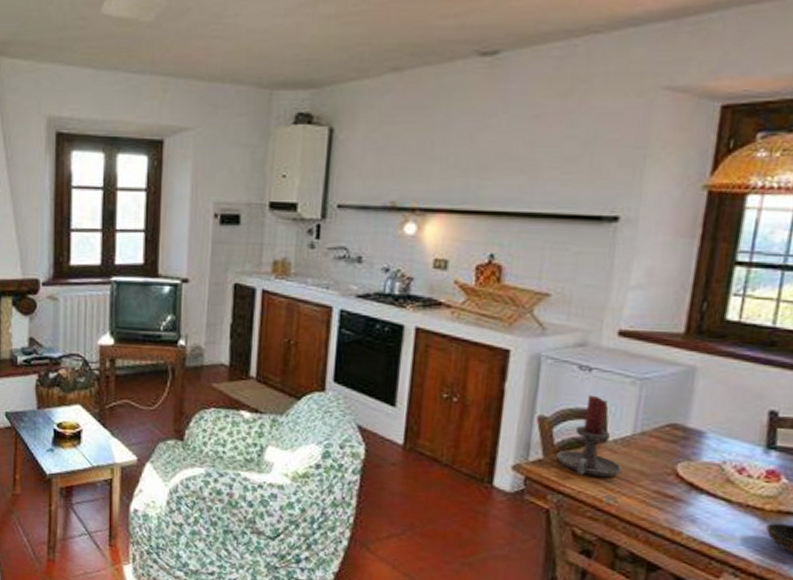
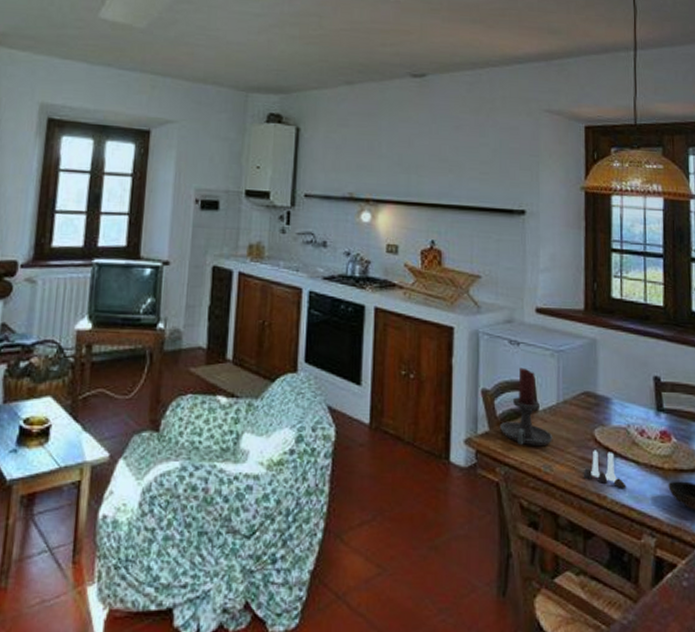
salt and pepper shaker set: none [654,485,710,526] -> present [583,450,627,488]

